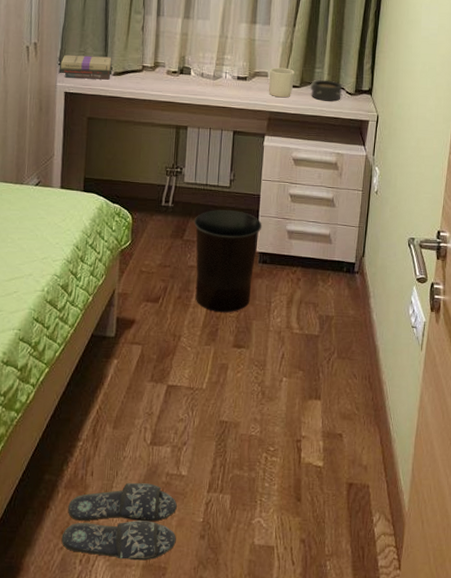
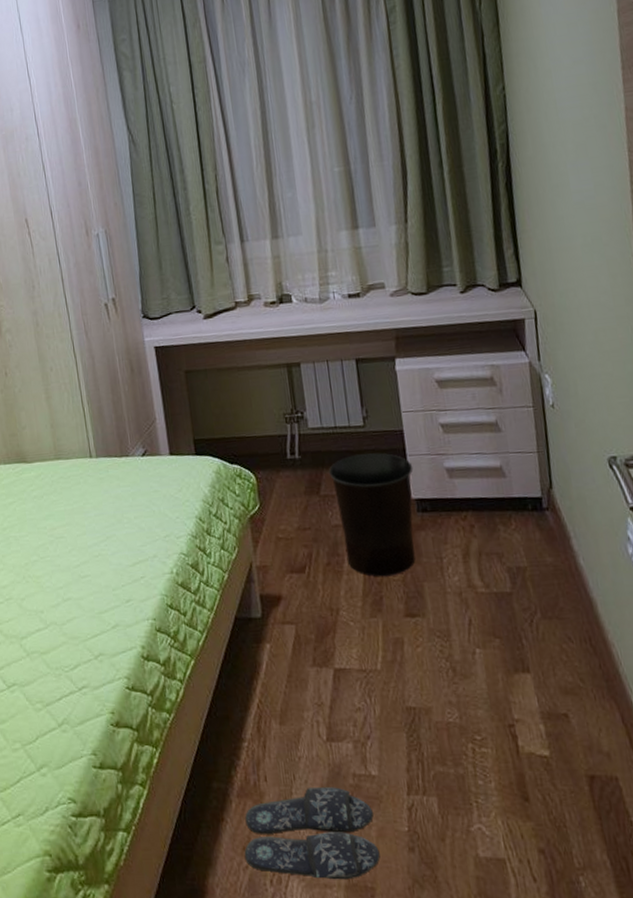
books: present [58,54,113,80] -> none [143,299,203,331]
mug: present [268,67,295,98] -> none [386,273,419,311]
alarm clock: present [310,80,342,102] -> none [440,278,484,305]

